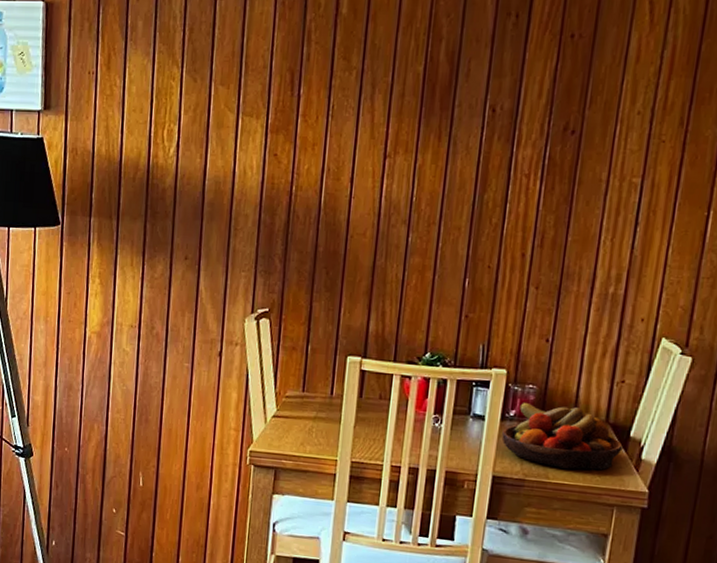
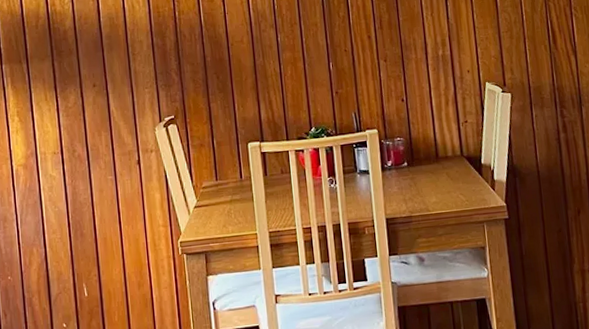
fruit bowl: present [502,402,623,470] -> none [385,148,479,201]

